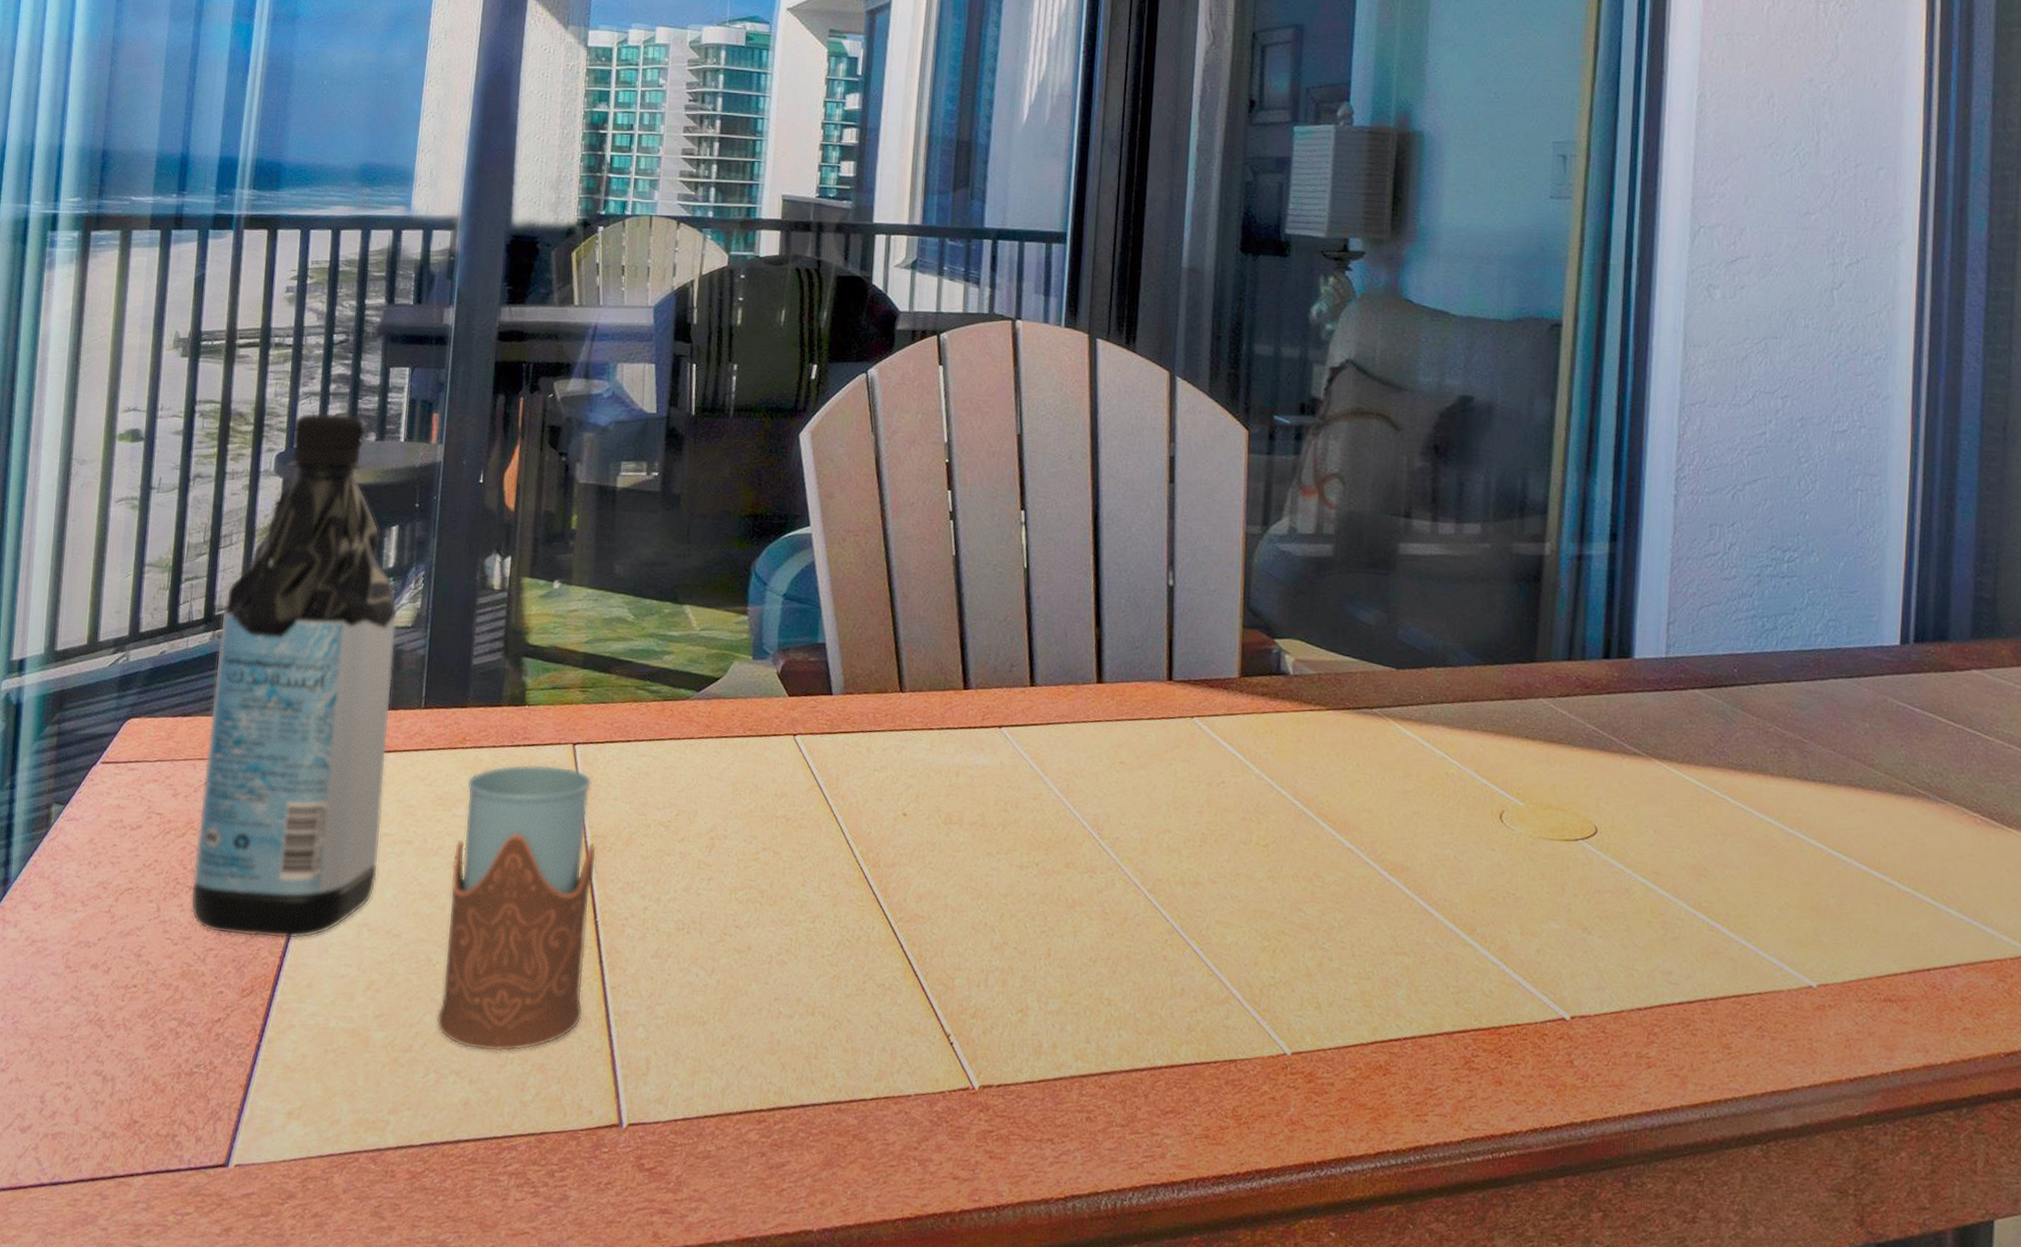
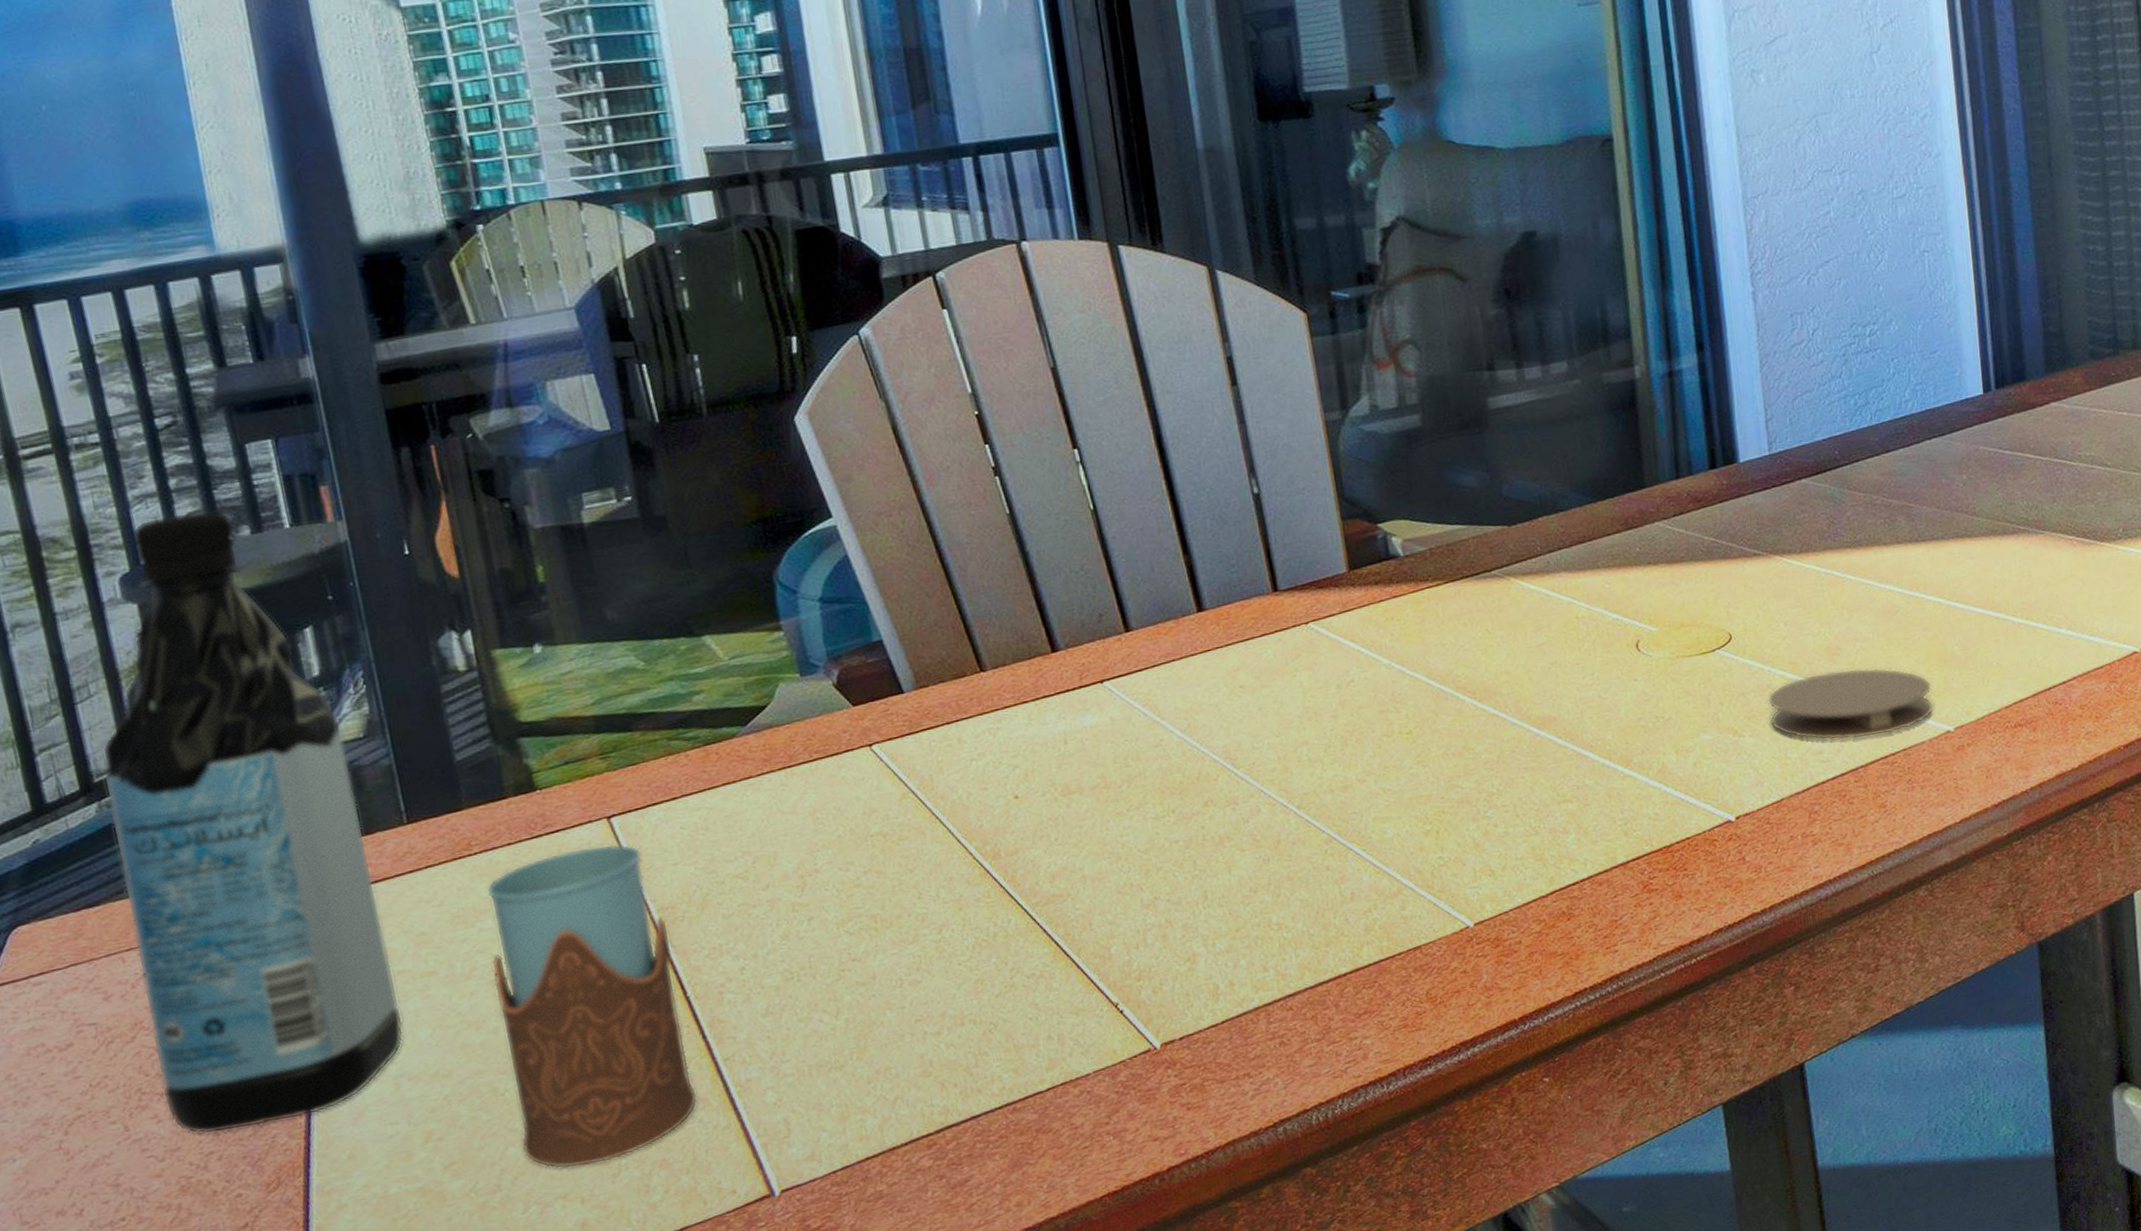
coaster: none [1623,889,1800,973] -> present [1768,668,1934,741]

